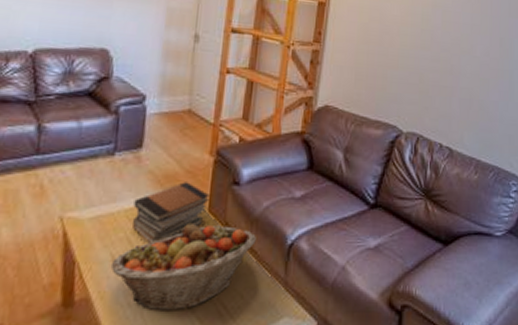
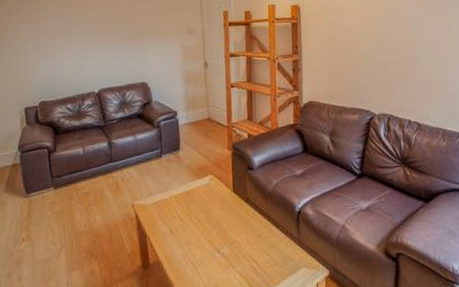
fruit basket: present [110,224,256,311] -> none [170,200,272,268]
book stack: present [132,182,210,244] -> none [180,171,233,219]

